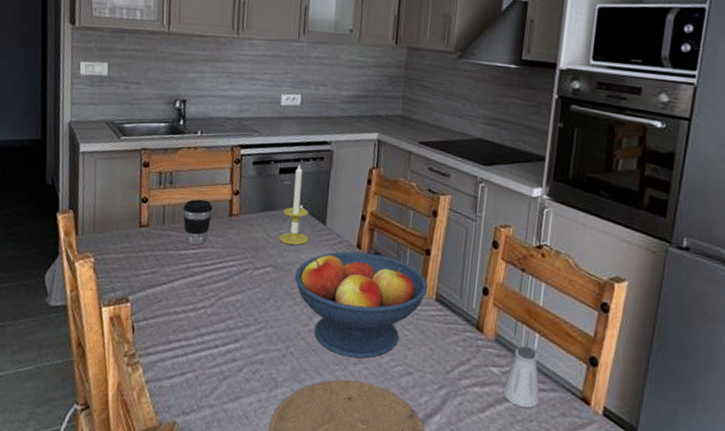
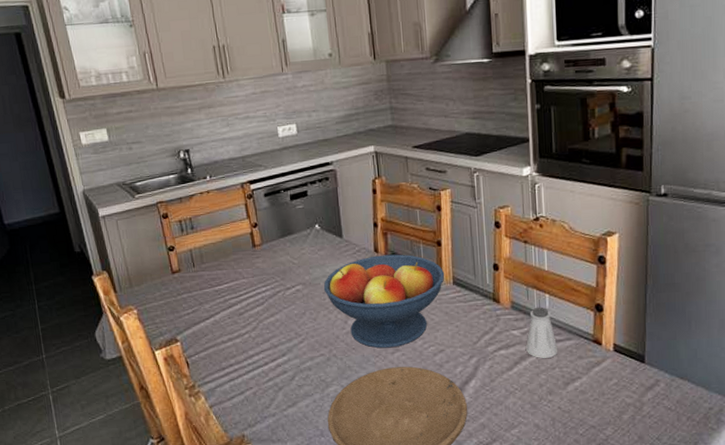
coffee cup: present [183,199,213,245] -> none [208,237,237,280]
candle: present [279,164,309,245] -> none [301,188,330,262]

